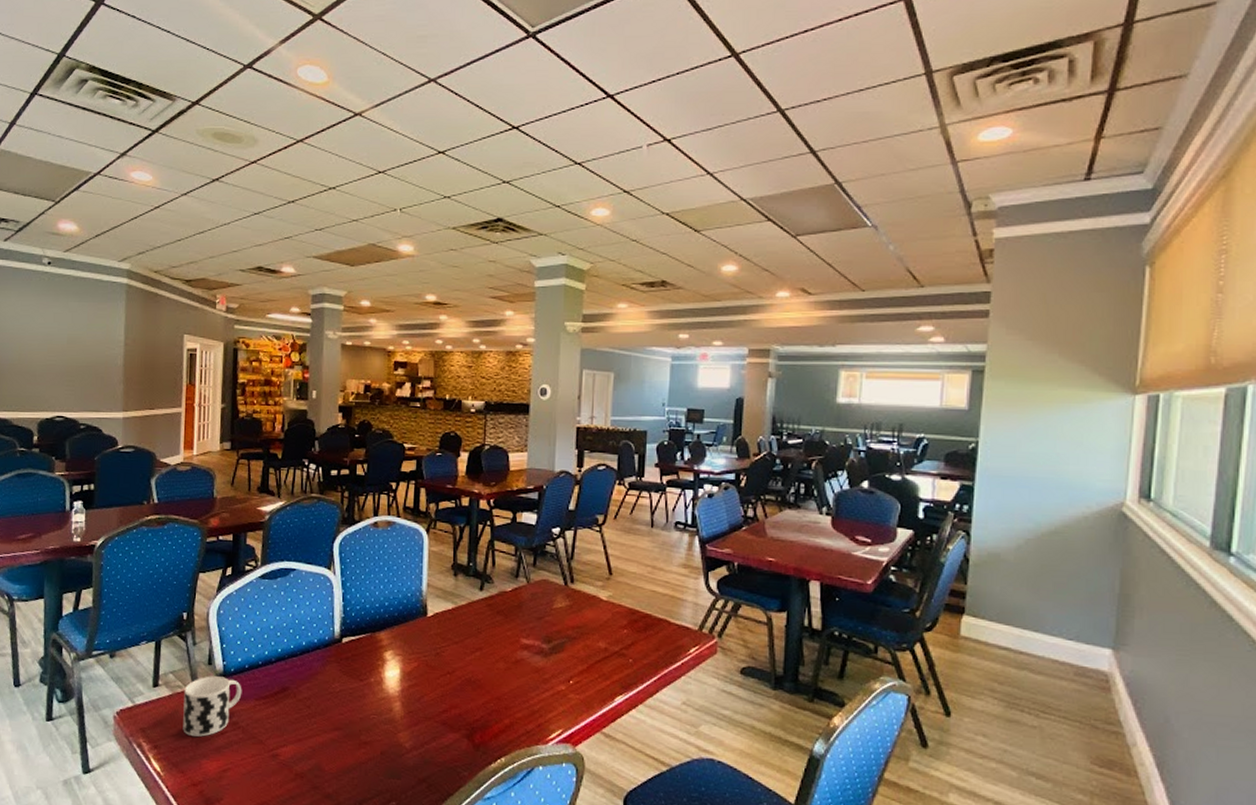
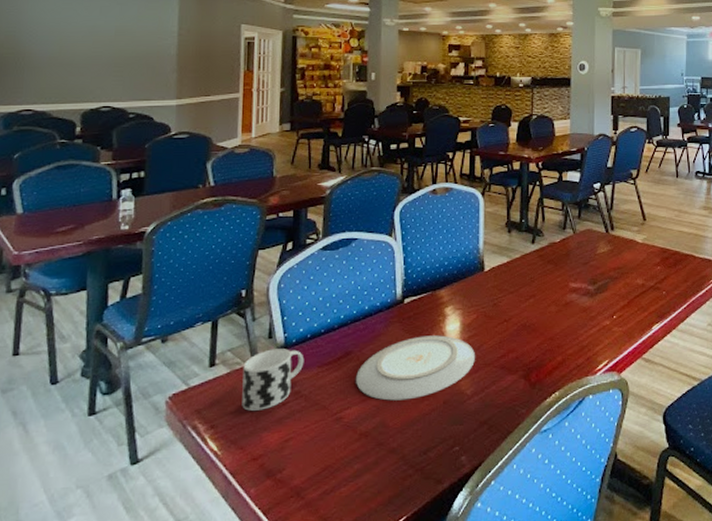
plate: none [292,679,415,746] -> present [356,335,475,401]

